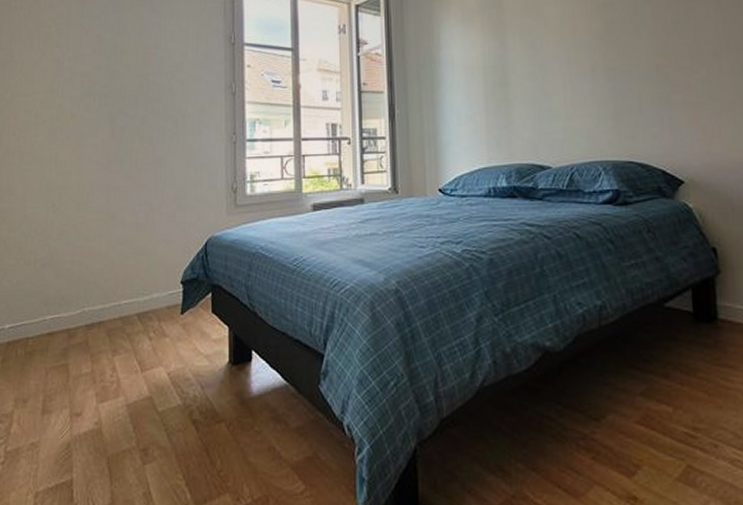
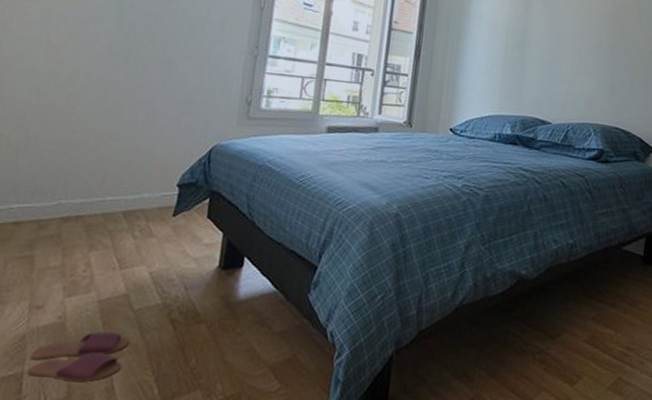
slippers: none [75,436,158,488] -> present [27,332,129,382]

